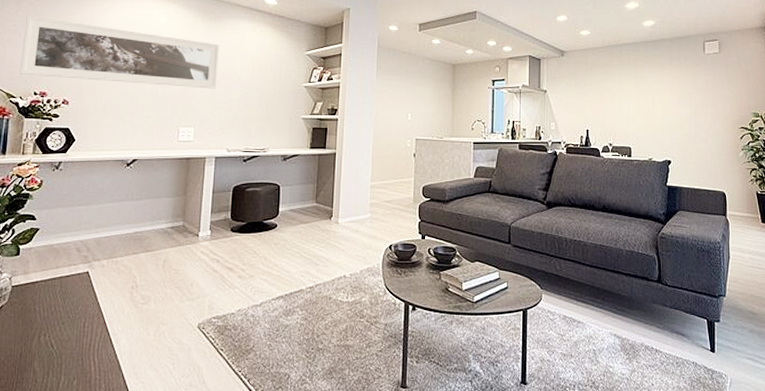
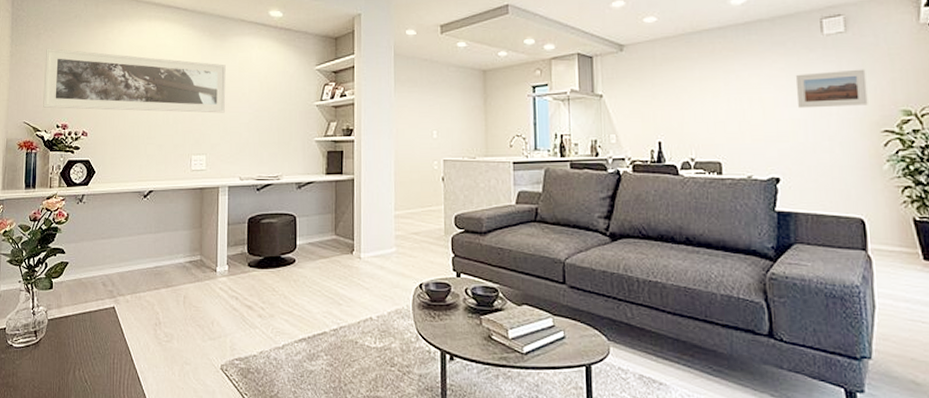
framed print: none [685,81,732,109] -> present [795,69,868,109]

